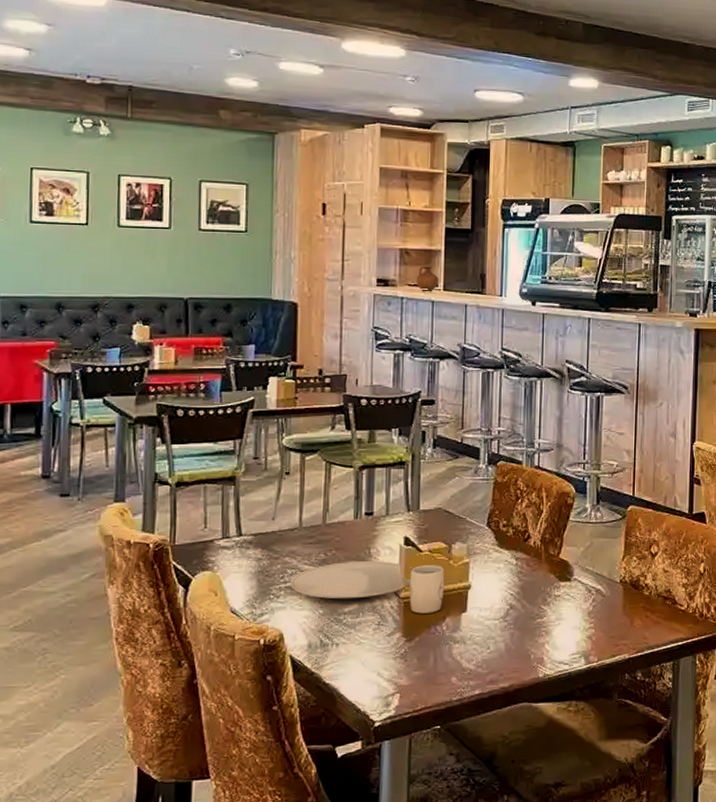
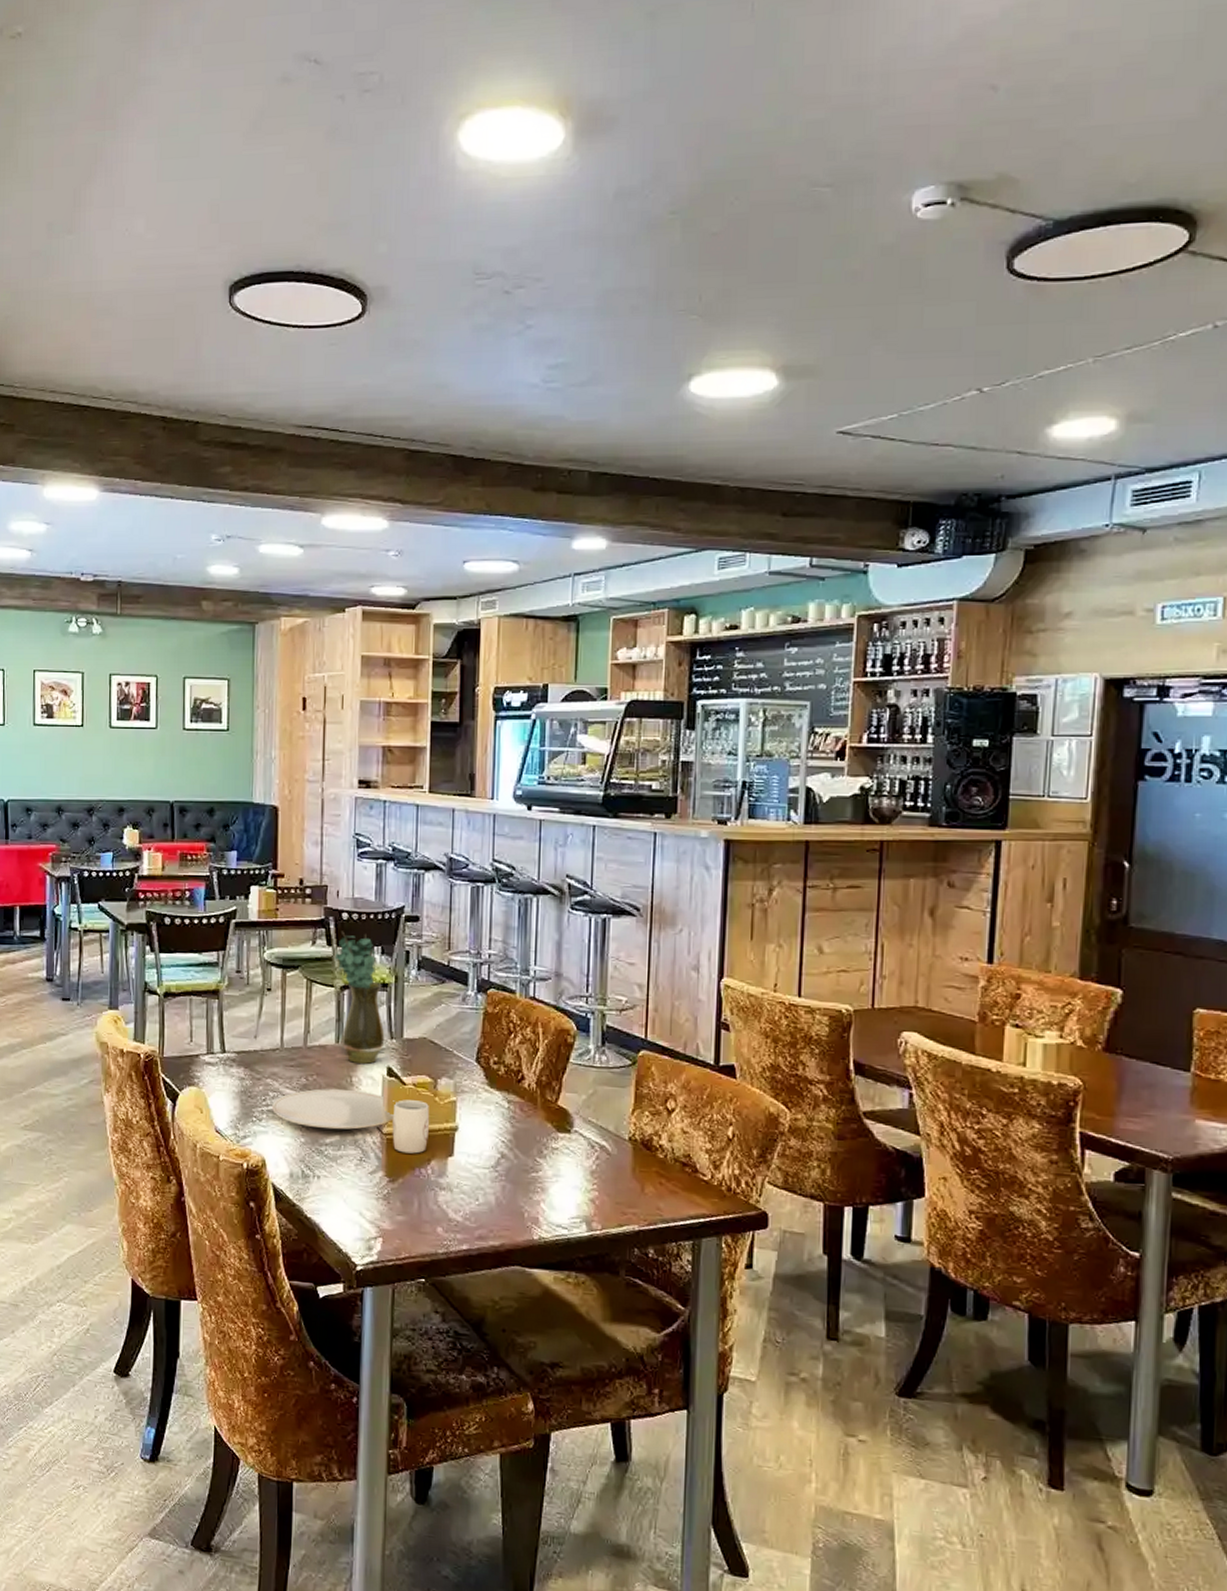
vase: none [353,416,402,536] -> present [334,931,385,1064]
ceramic jug: present [416,266,439,293] -> none [400,765,424,795]

